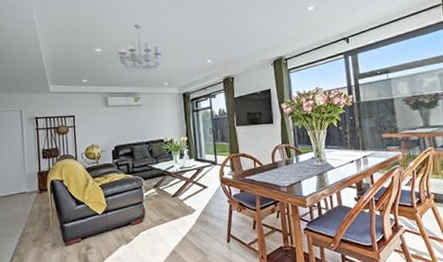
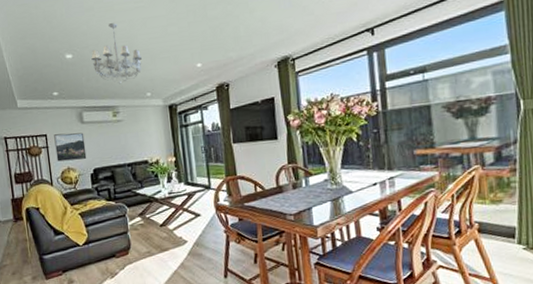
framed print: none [81,114,110,140] -> present [54,132,87,162]

